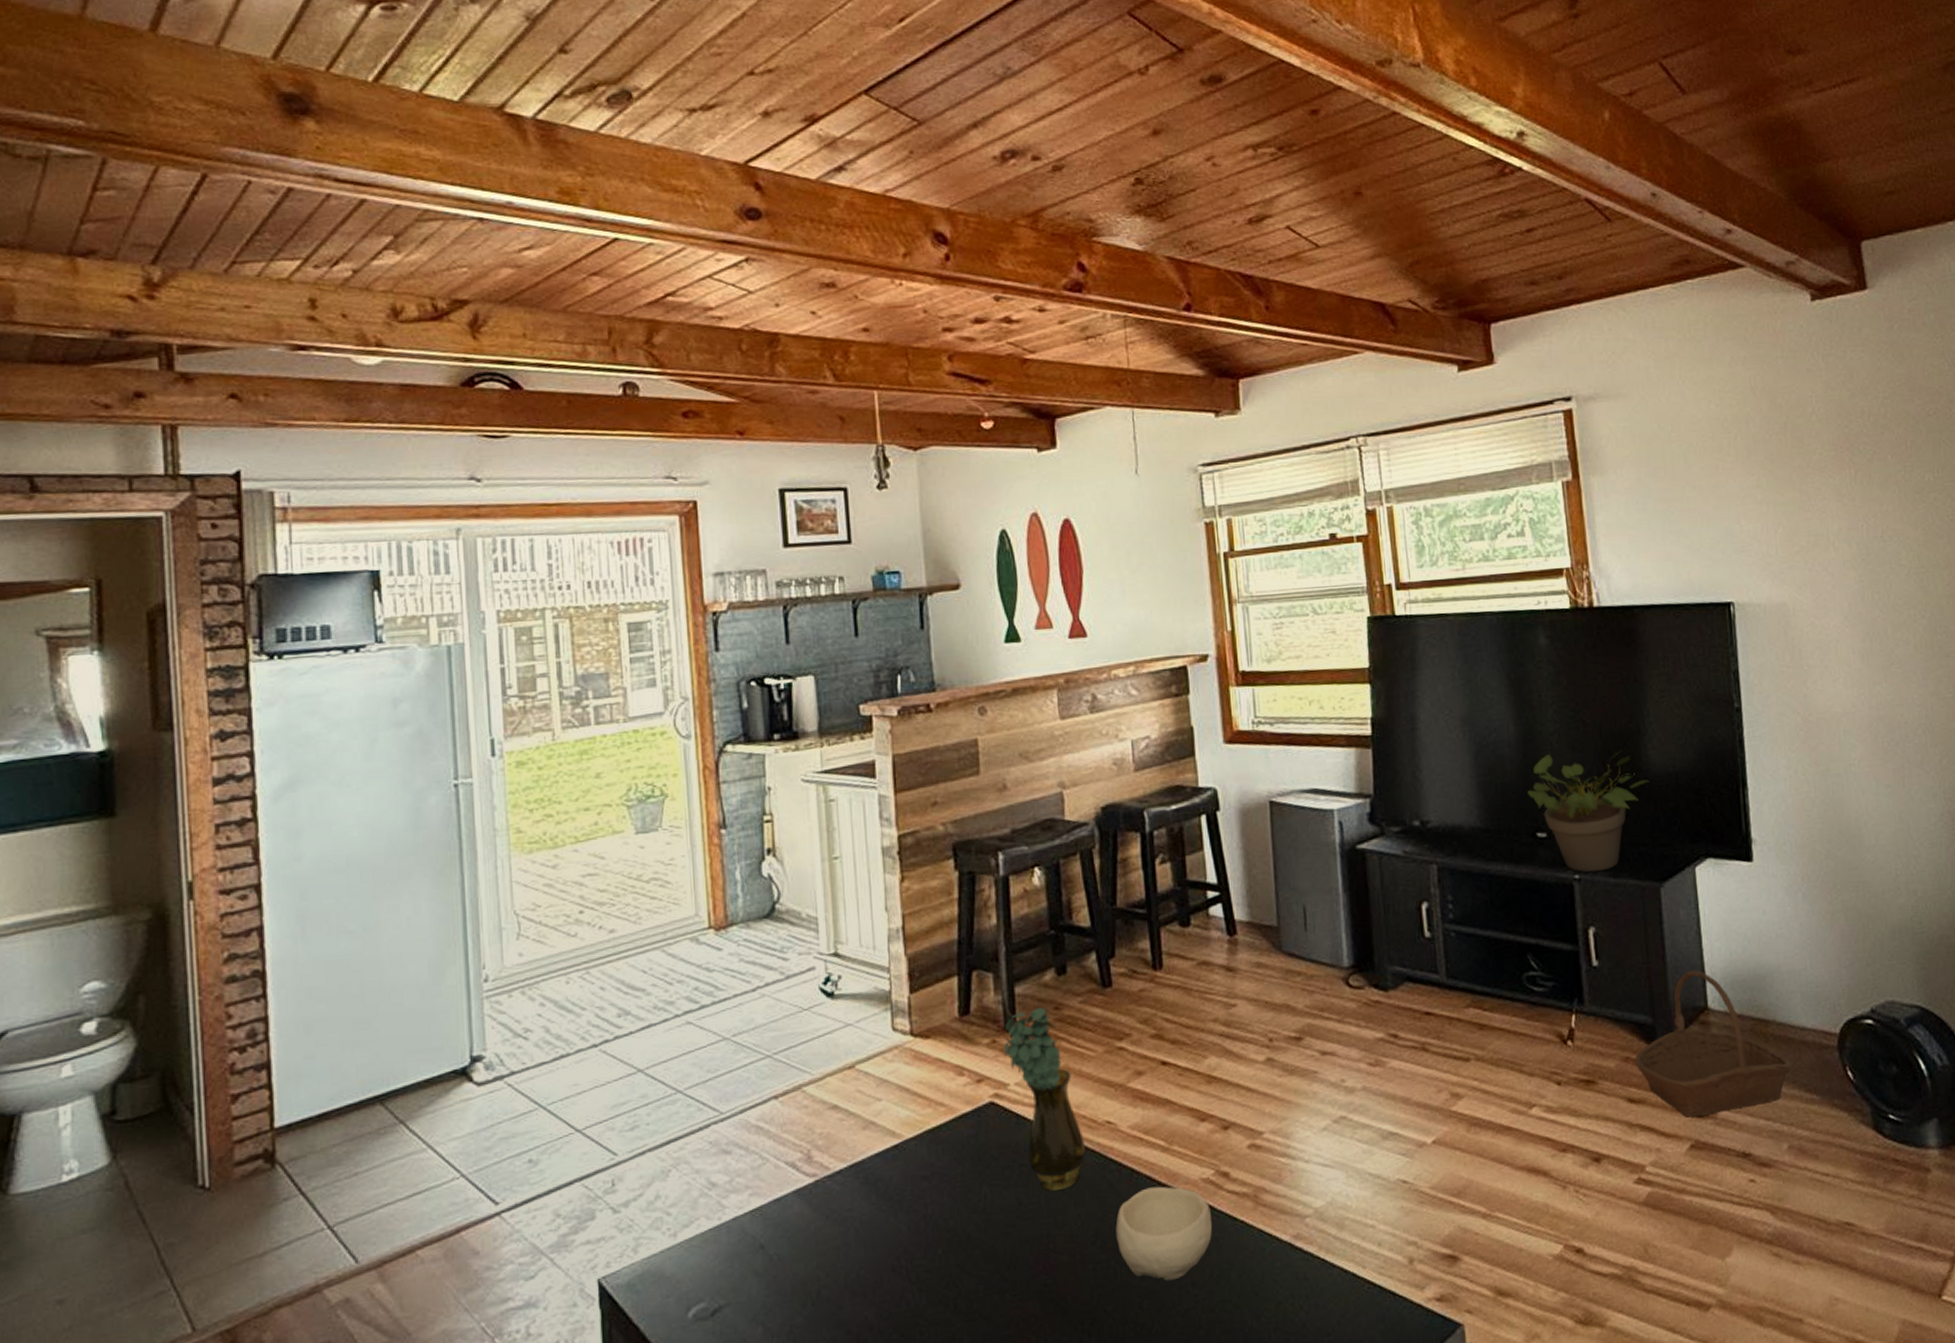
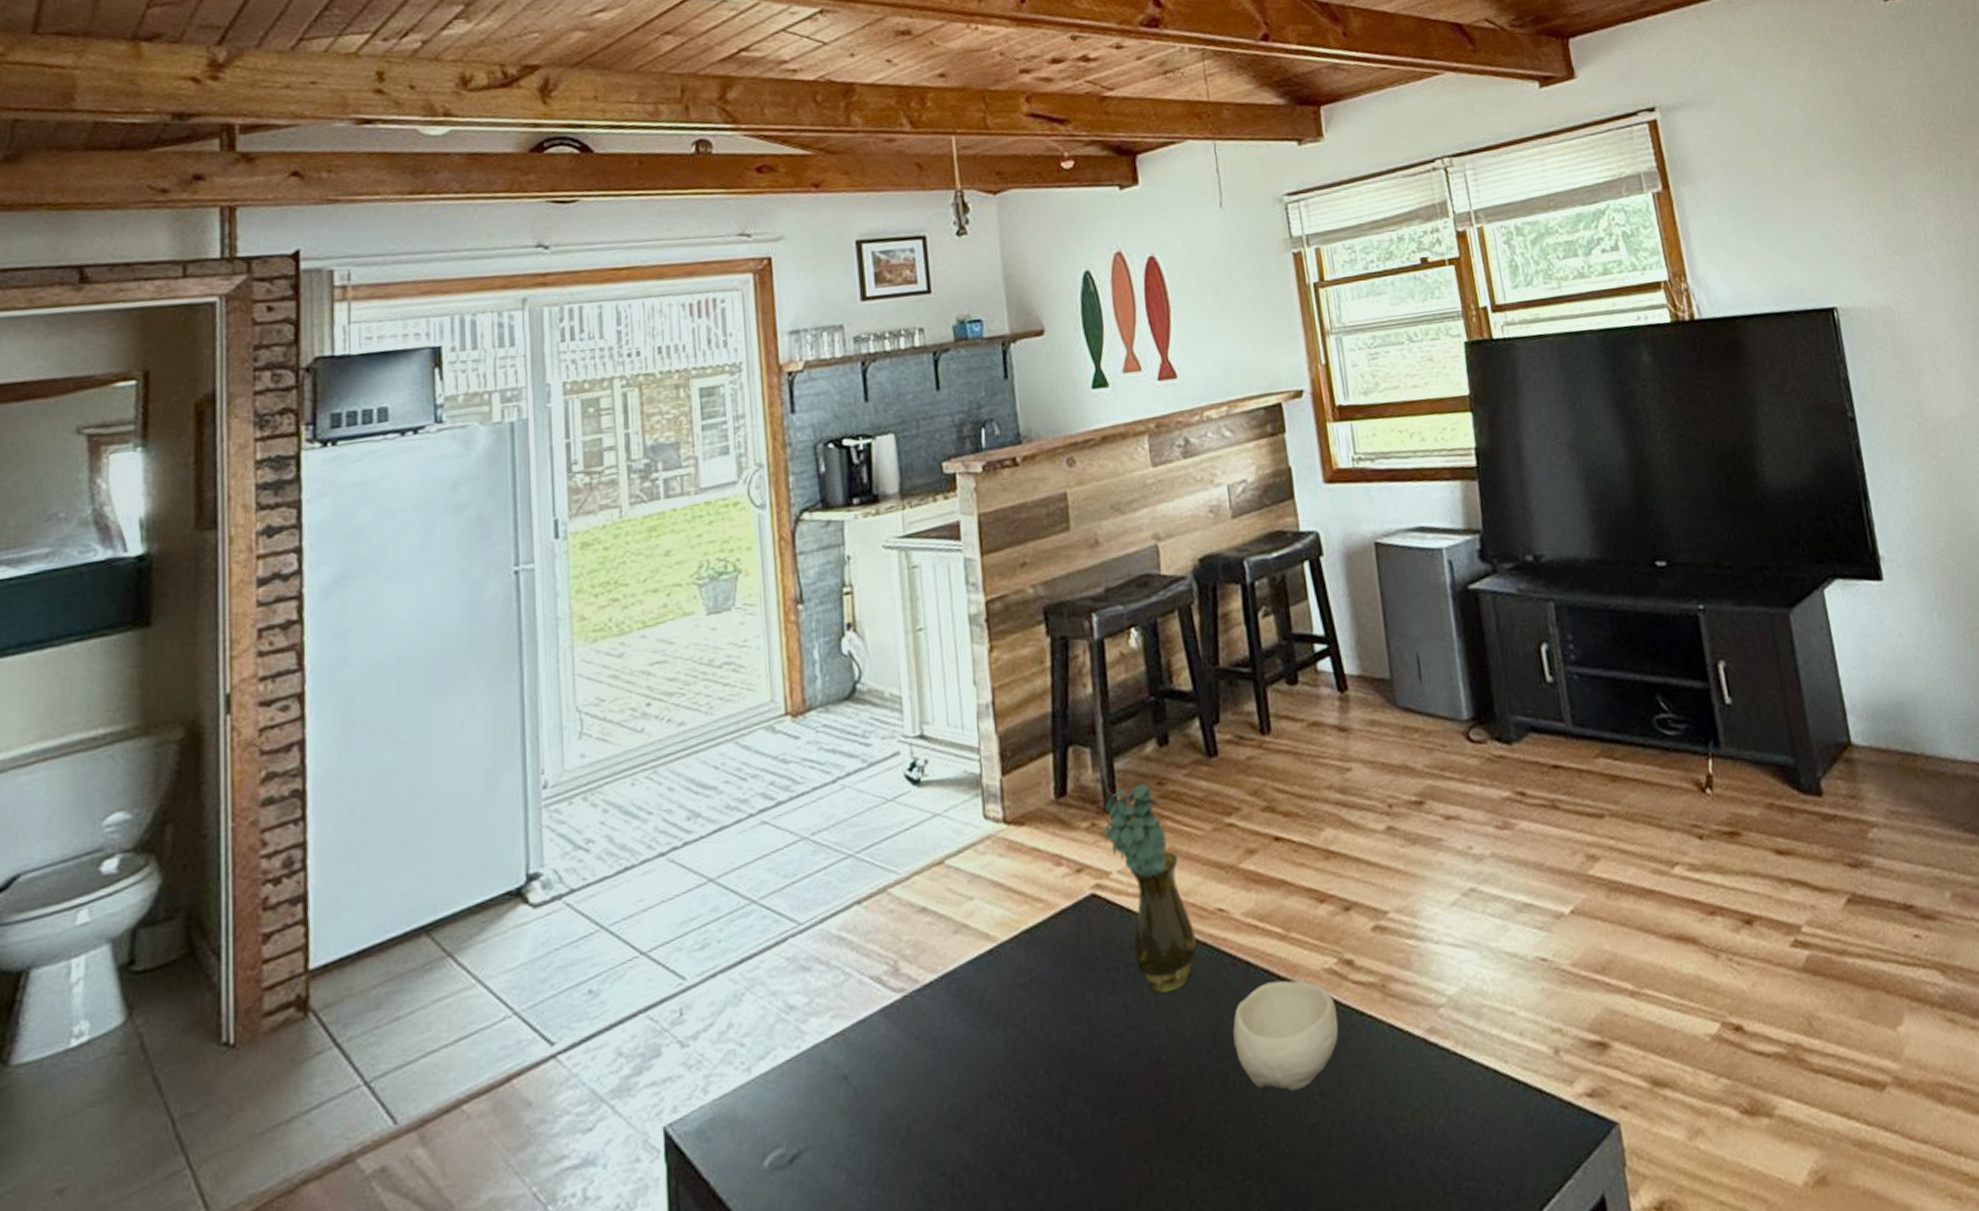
potted plant: present [1527,751,1650,873] -> none [1642,469,1768,602]
basket: present [1634,969,1793,1118] -> none [1778,702,1947,868]

